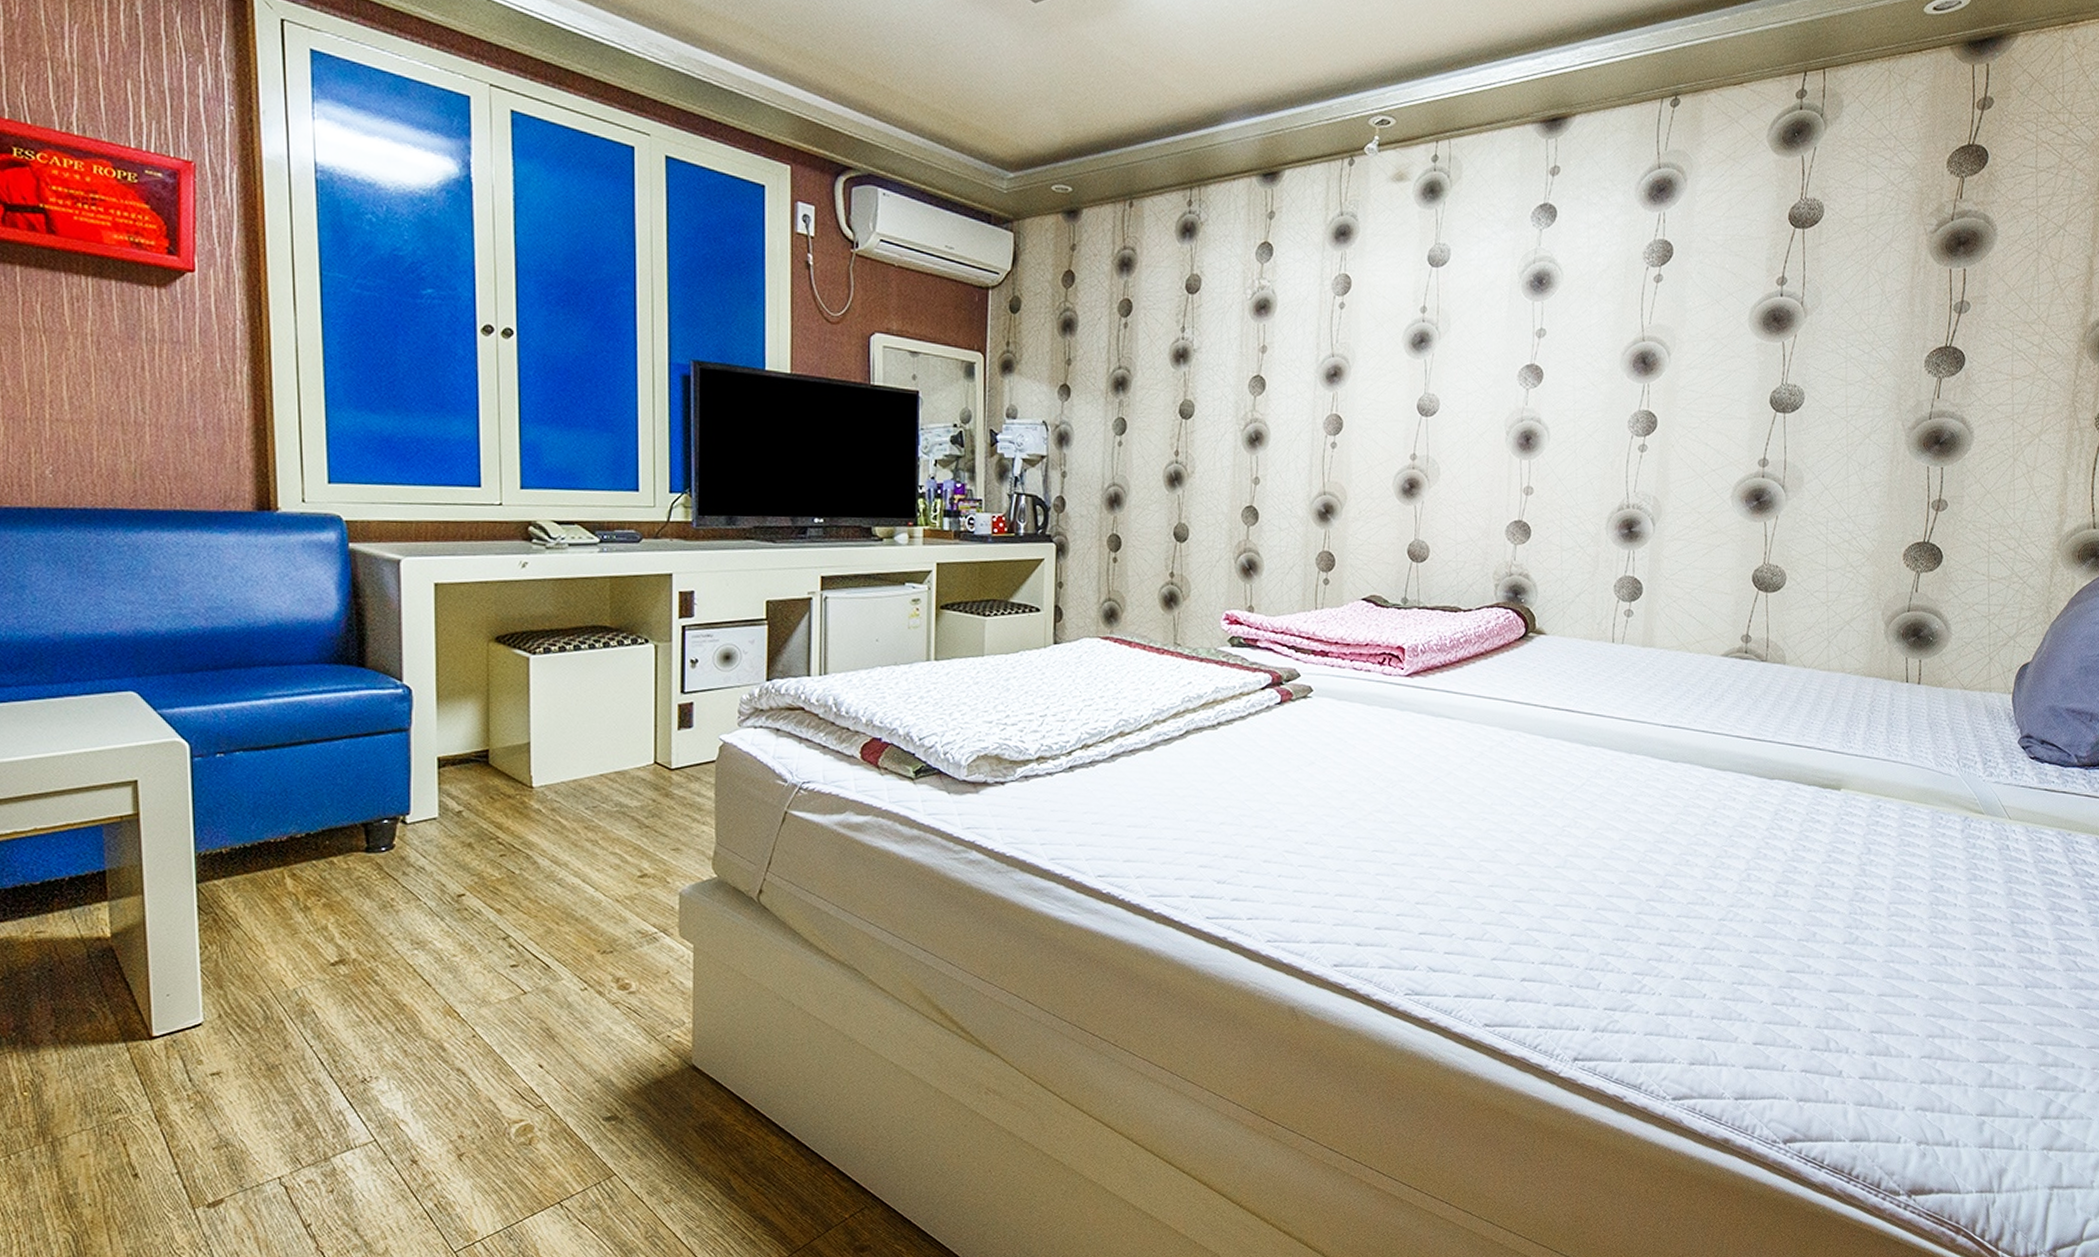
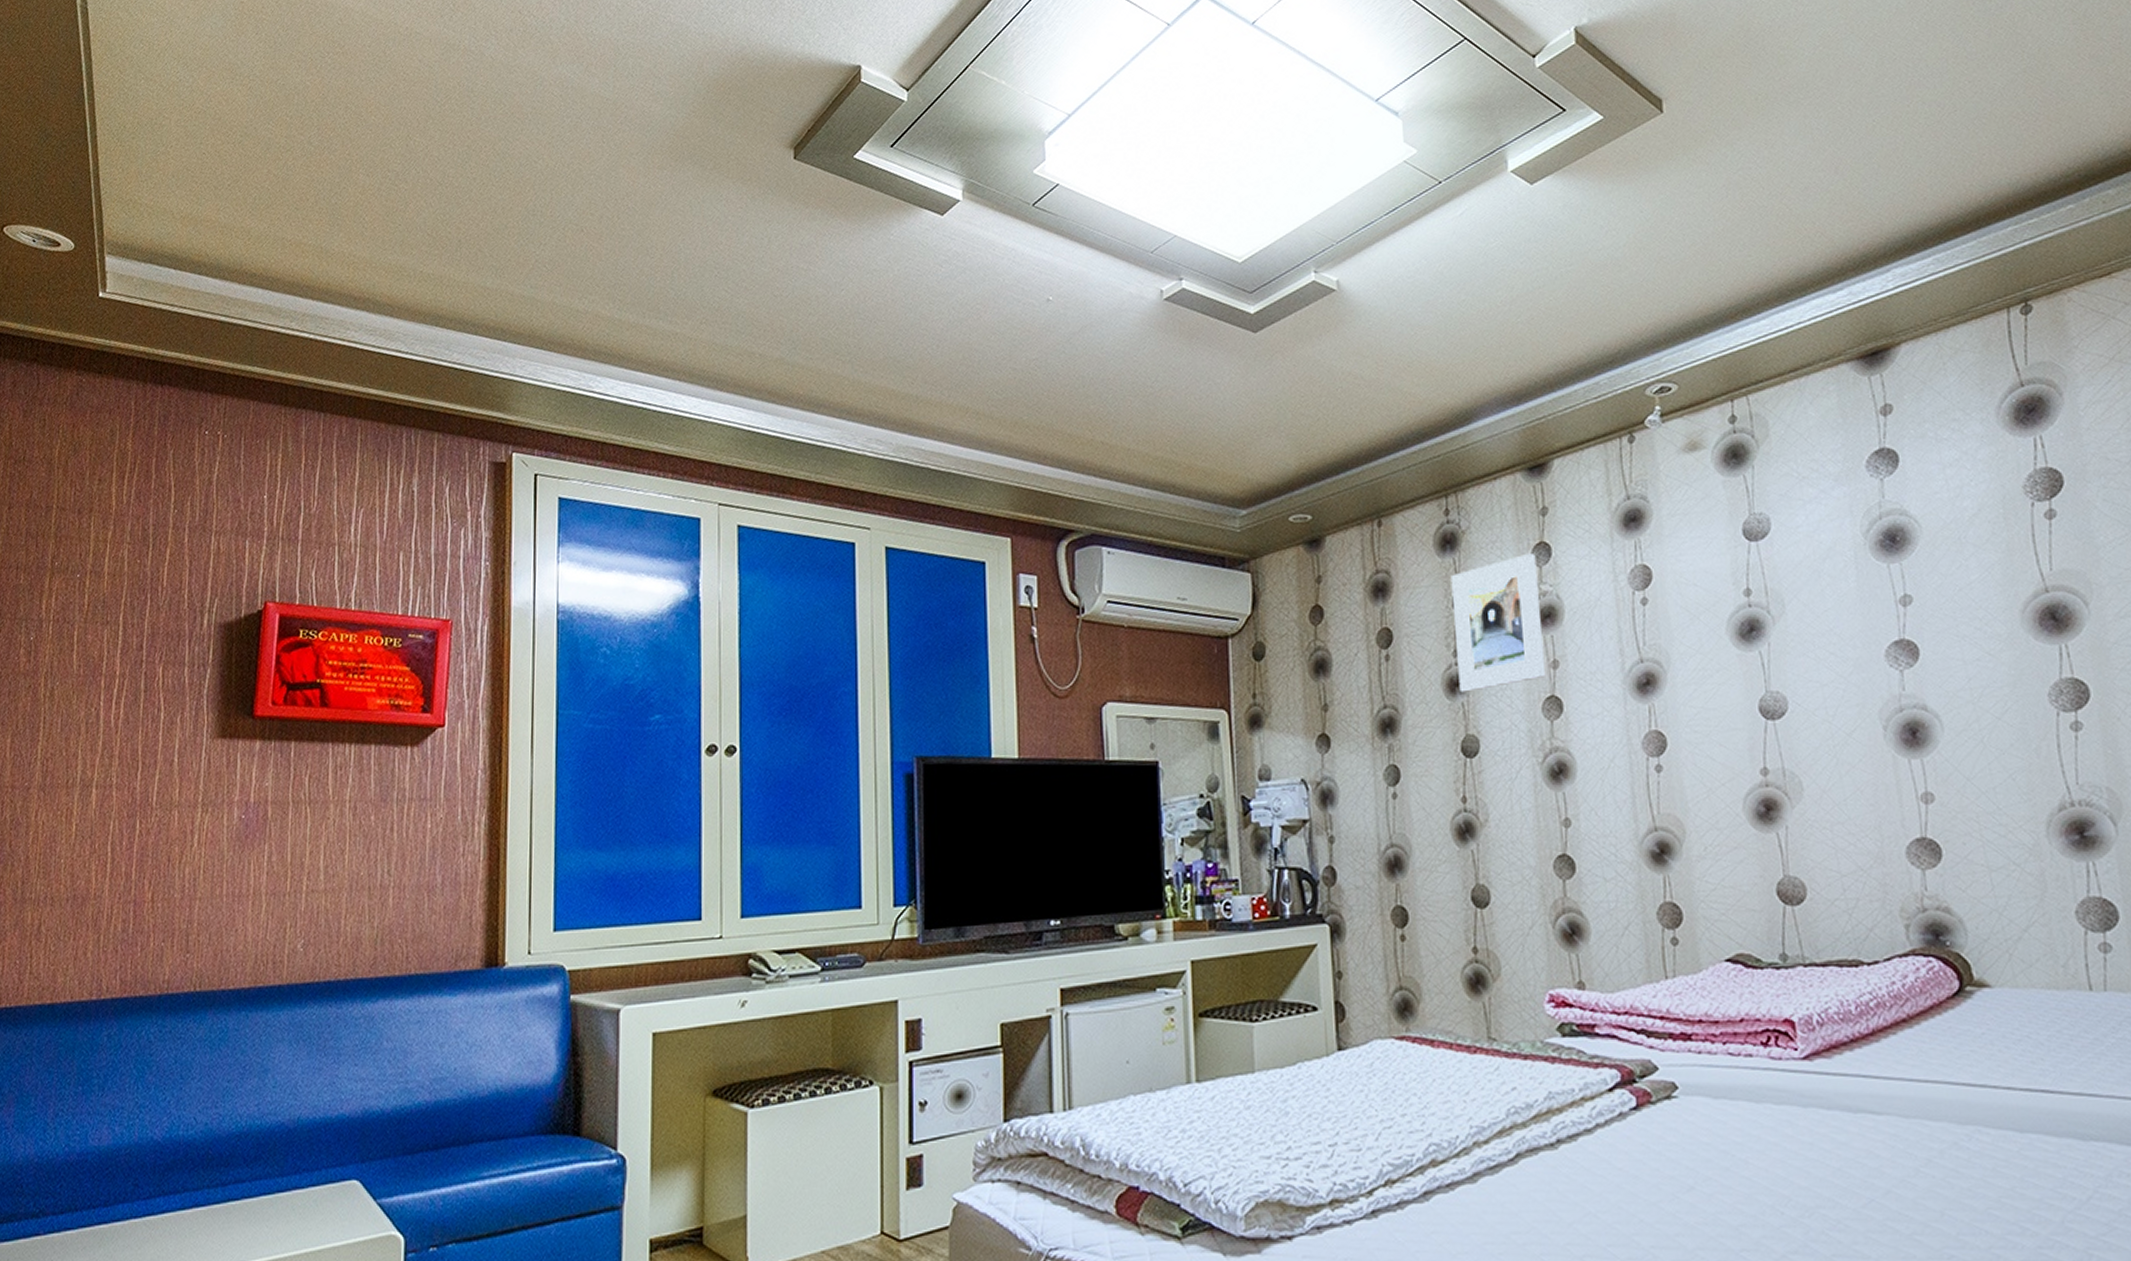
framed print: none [1183,251,1260,364] -> present [1450,554,1546,692]

